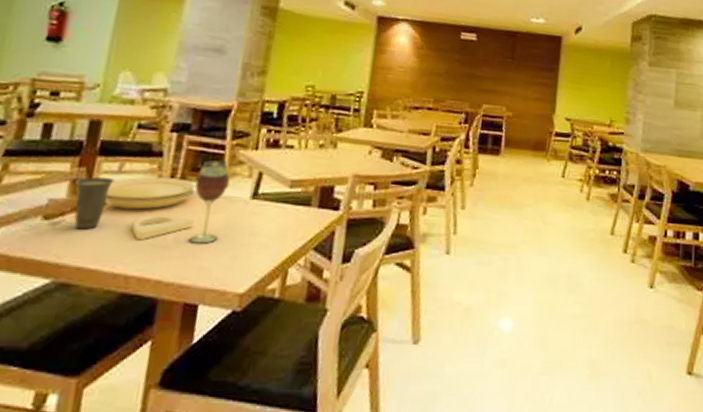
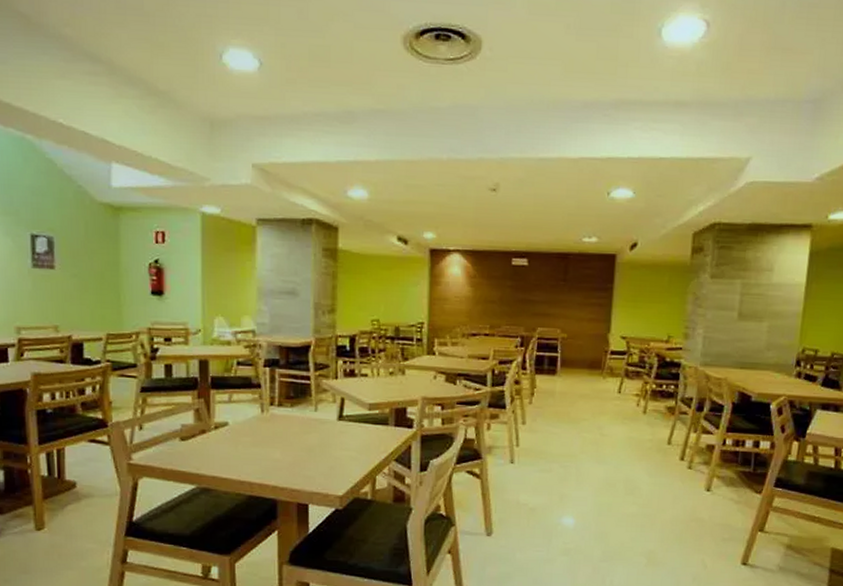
cup: present [74,176,115,230] -> none [197,406,228,448]
plate: present [105,176,195,210] -> none [224,404,291,431]
napkin holder: present [131,214,195,241] -> none [247,434,296,456]
wineglass: present [189,160,229,244] -> none [291,389,317,457]

